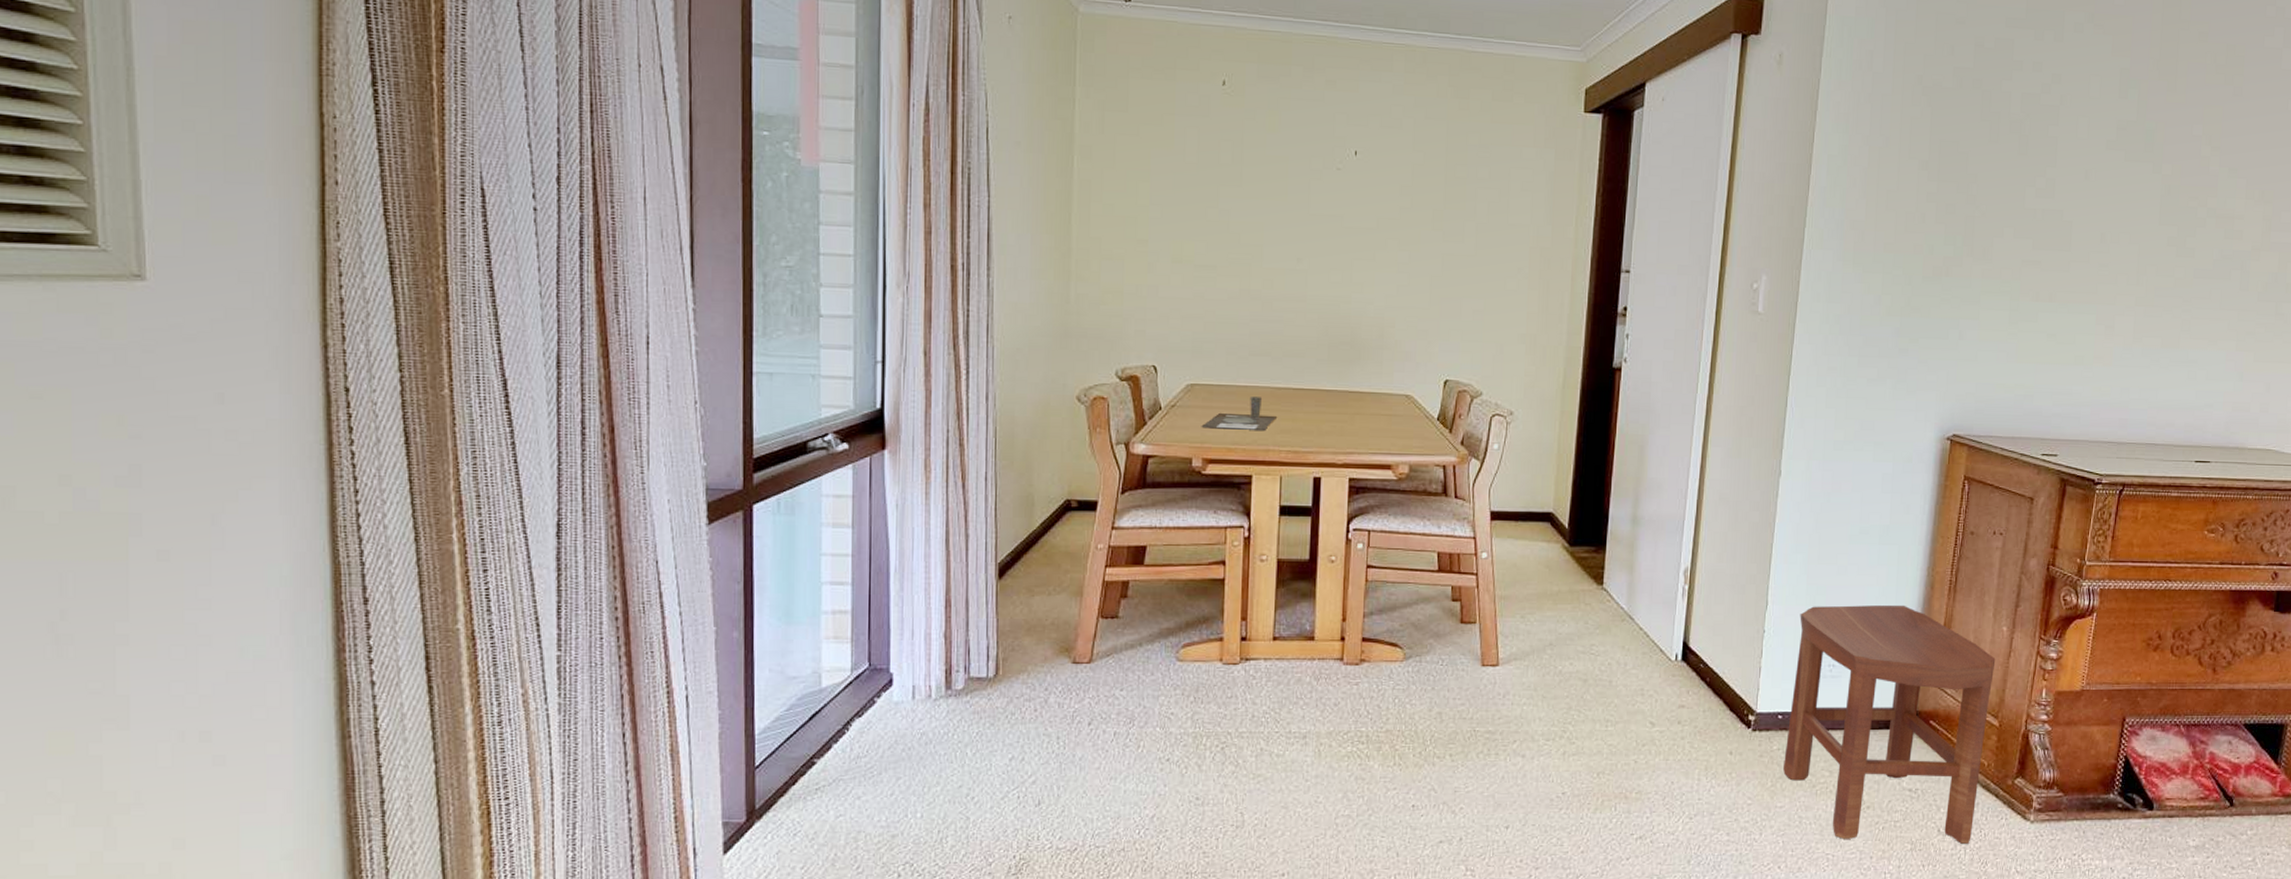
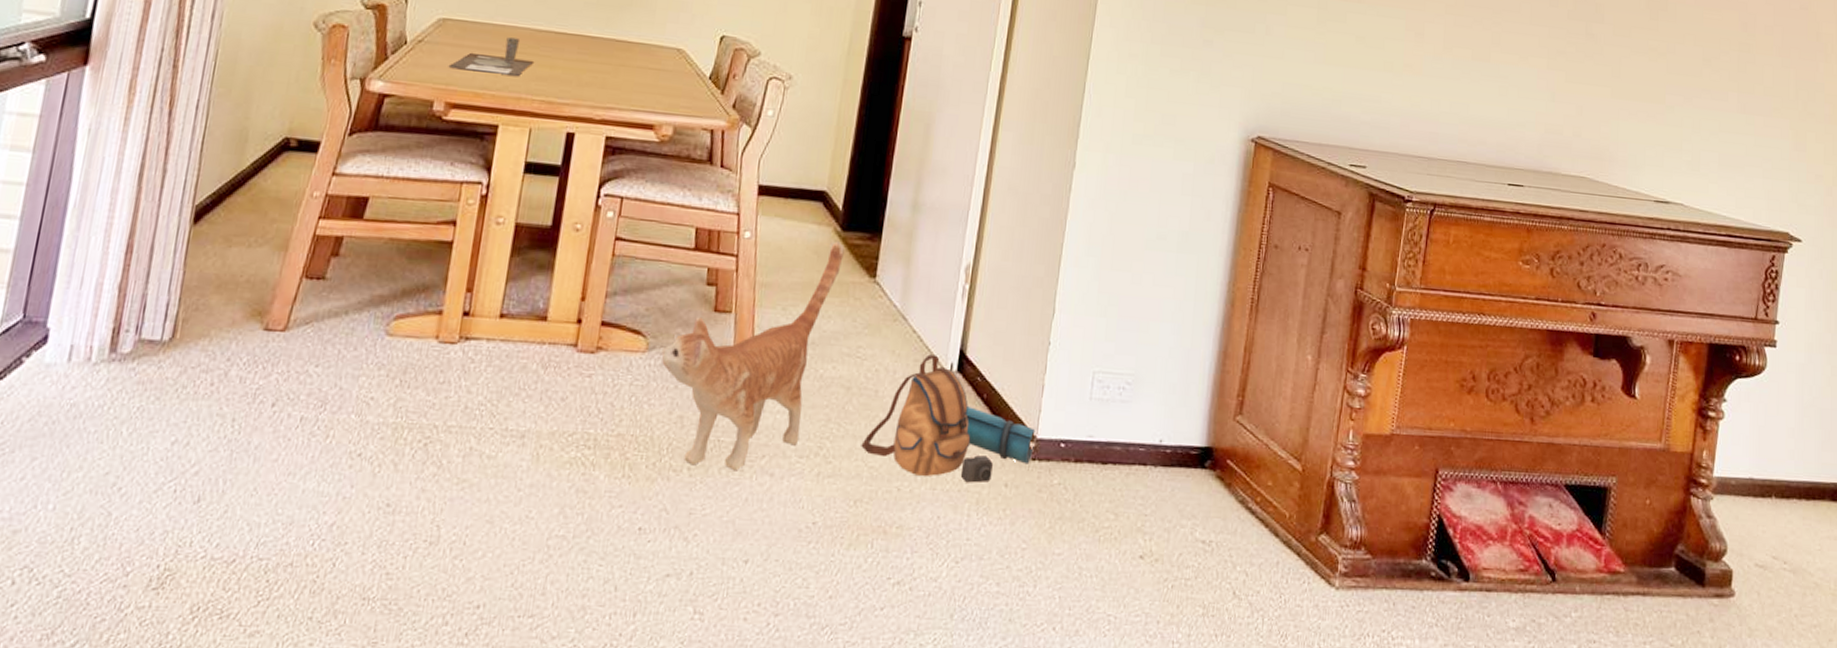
cat: none [1417,555,1573,755] -> present [661,241,845,471]
backpack: none [1600,647,1755,753] -> present [861,354,1036,483]
stool: present [1783,604,1996,844] -> none [1063,318,1299,611]

